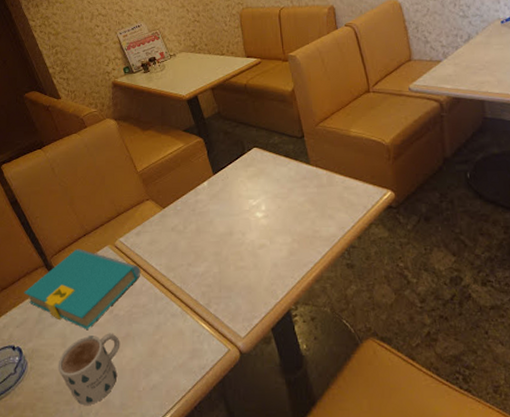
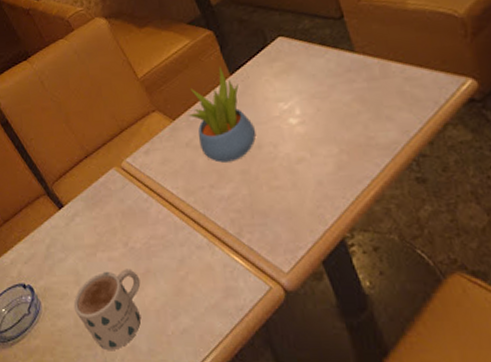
book: present [24,248,140,329] -> none [27,173,155,265]
succulent plant: none [176,167,228,245] -> present [188,66,256,163]

